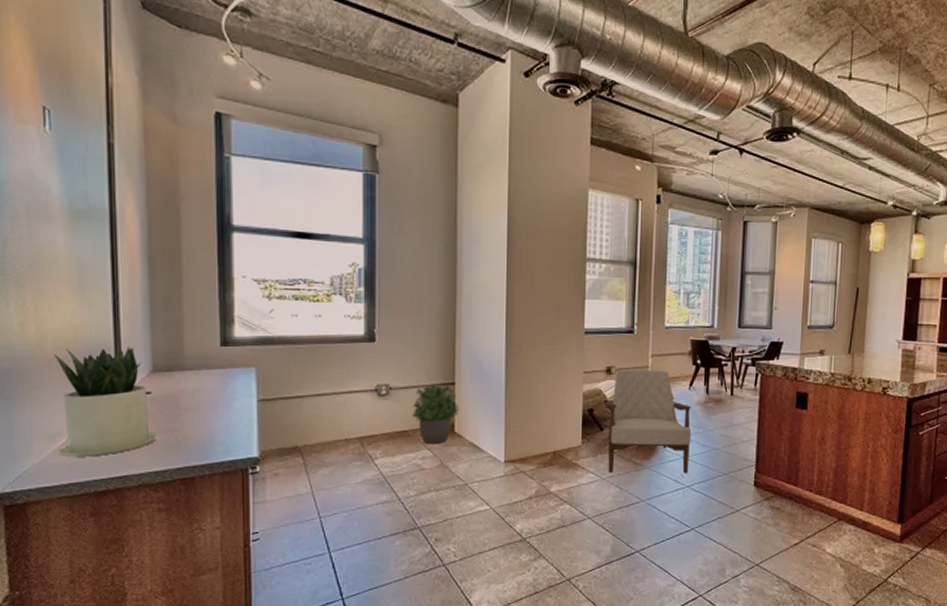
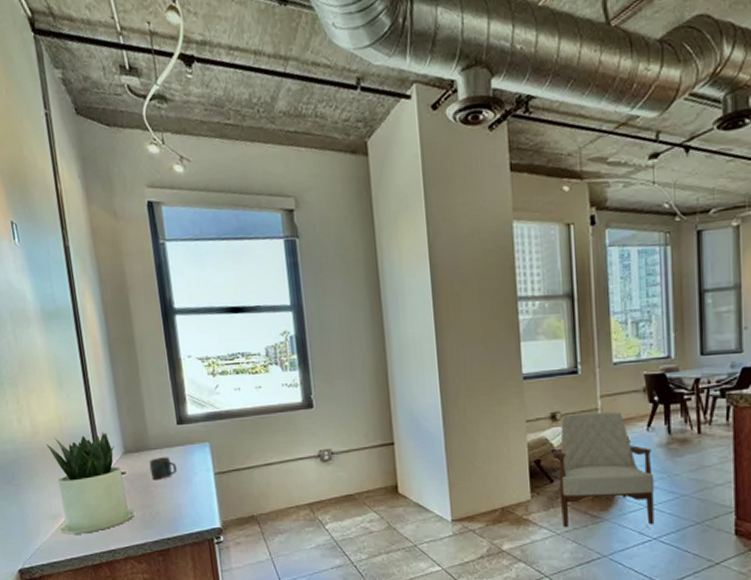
mug: none [181,379,215,403] -> present [149,457,178,481]
potted plant: present [412,384,460,445] -> none [355,444,402,507]

